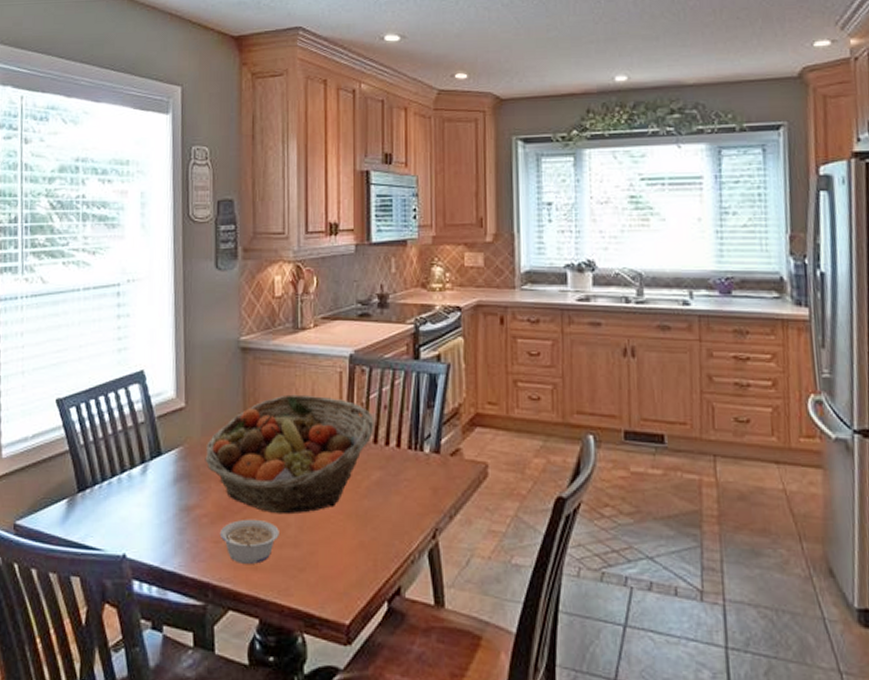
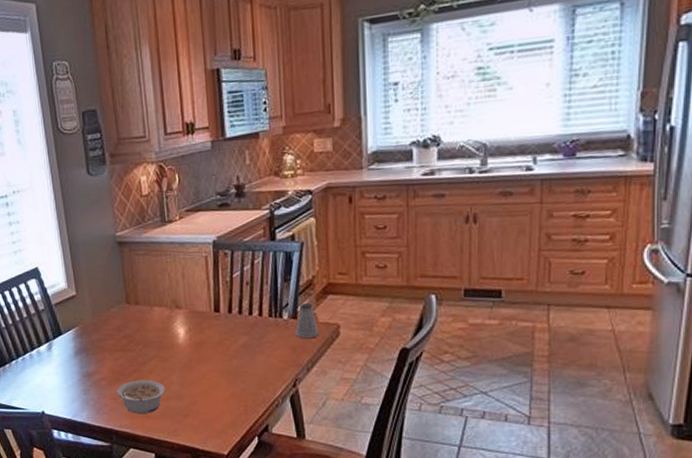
fruit basket: present [205,394,374,515] -> none [97,277,239,375]
saltshaker: none [438,436,464,477] -> present [295,303,319,338]

